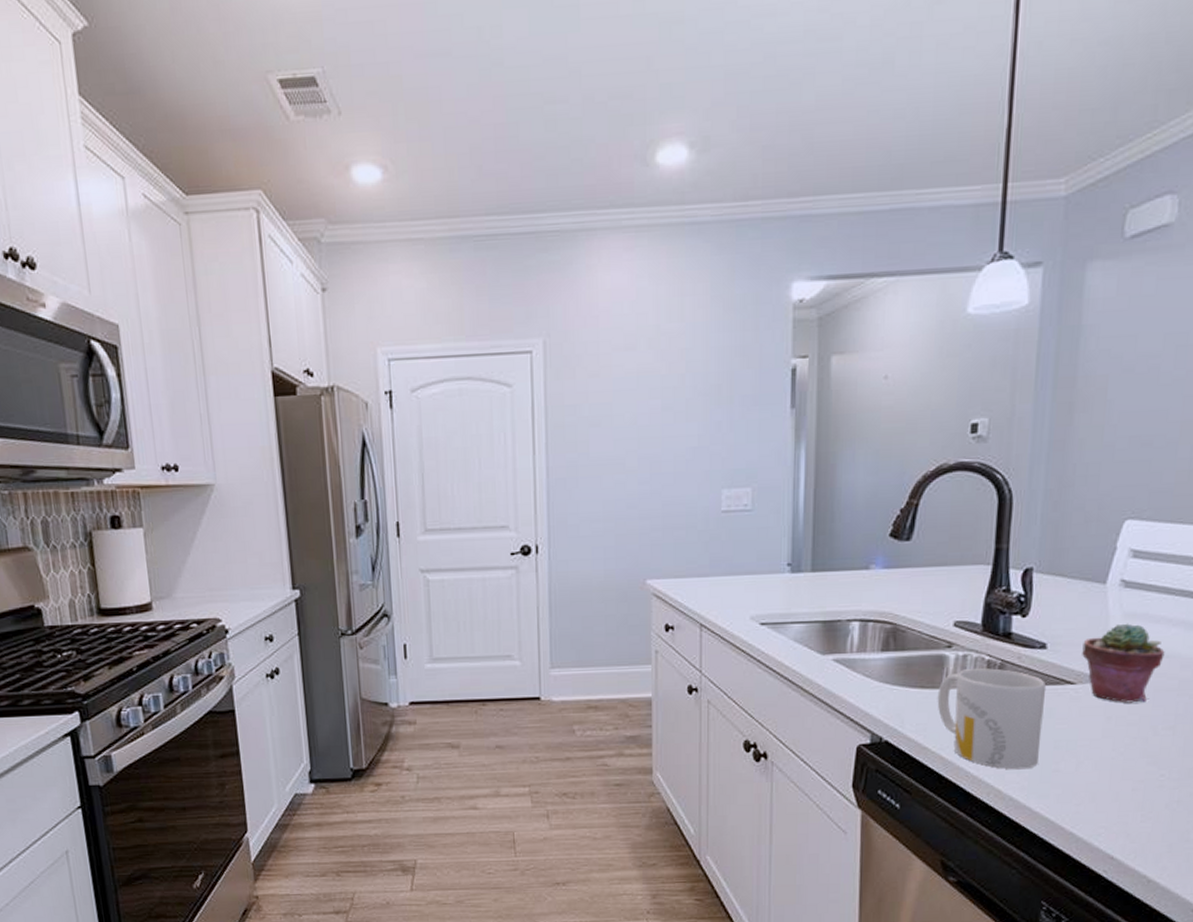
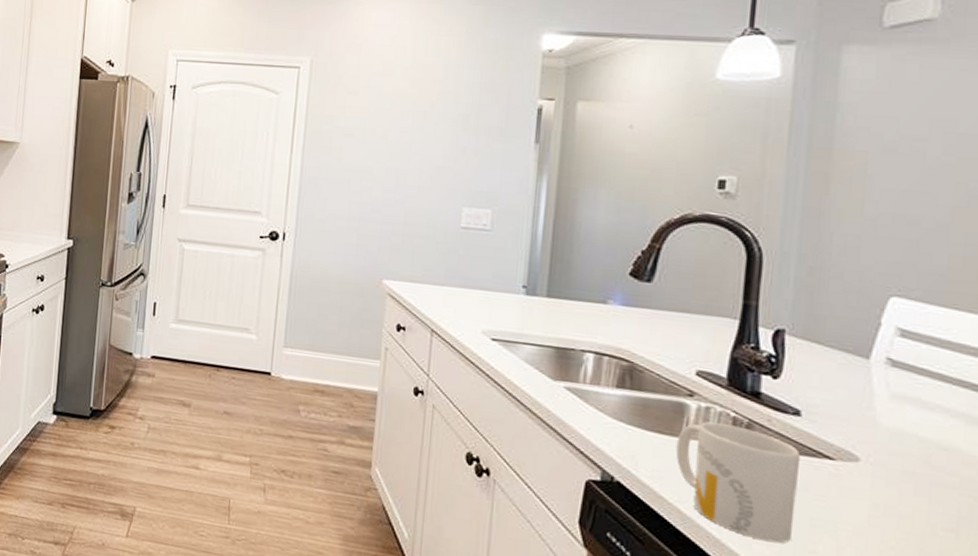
potted succulent: present [1082,623,1165,703] -> none [842,404,942,496]

